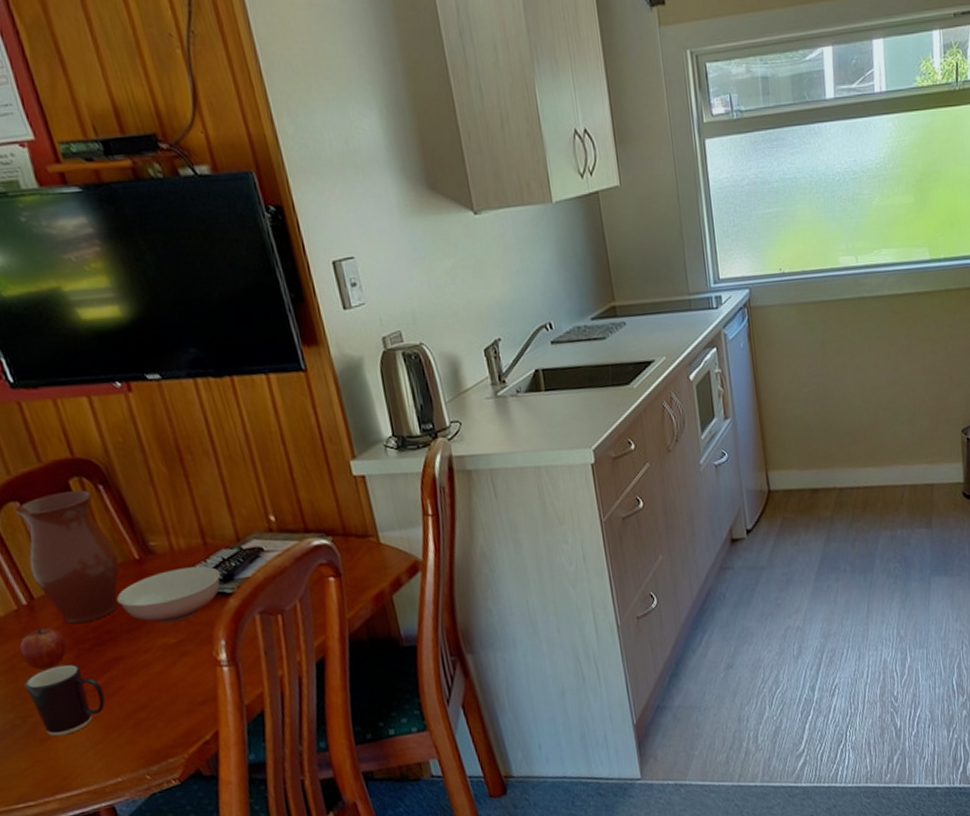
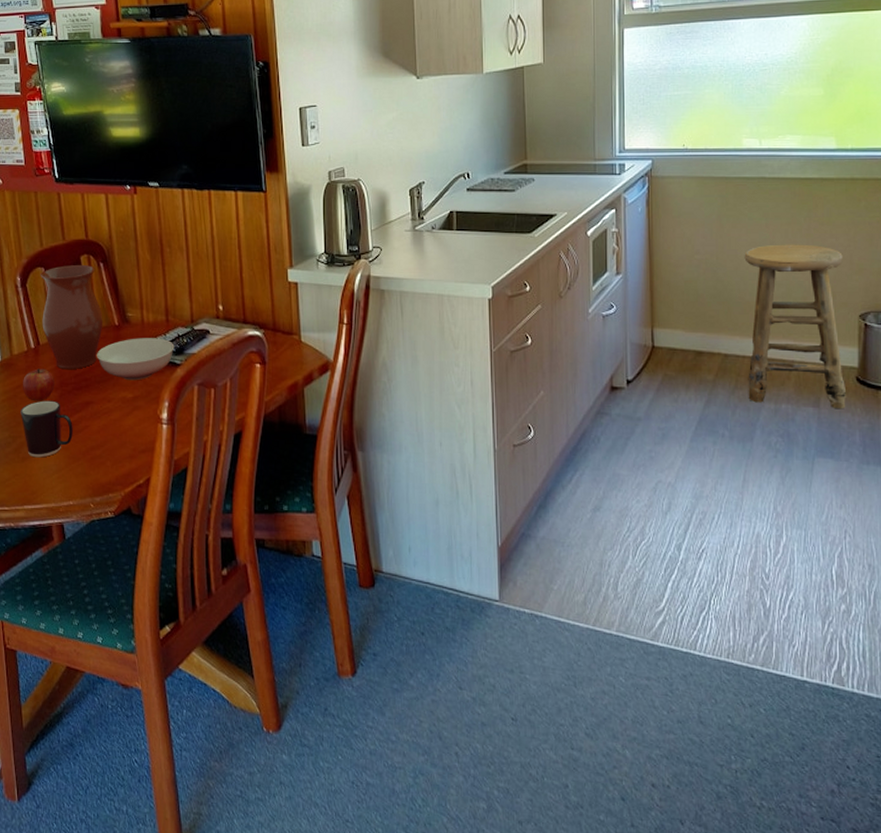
step stool: none [850,363,955,533] -> present [744,244,846,409]

